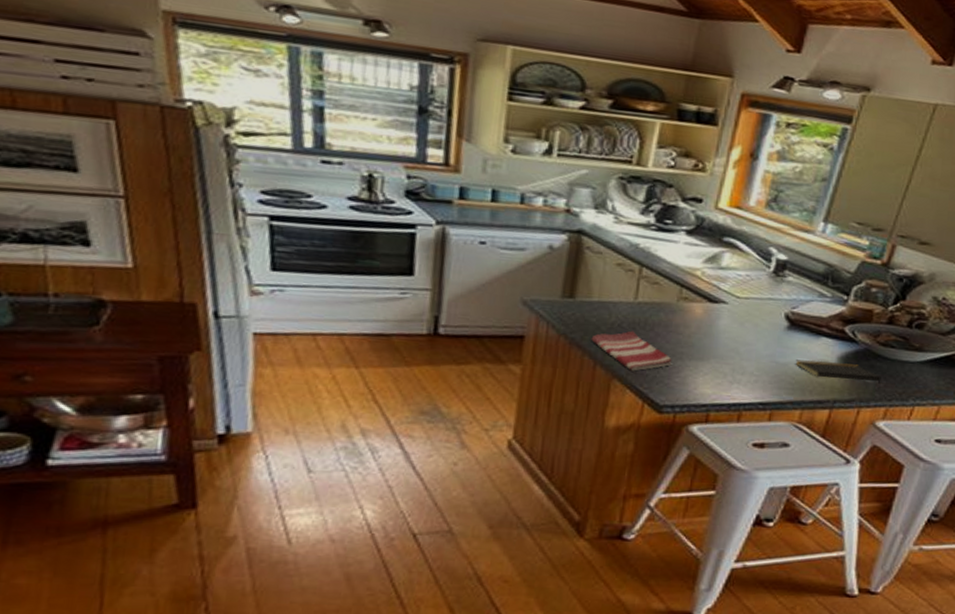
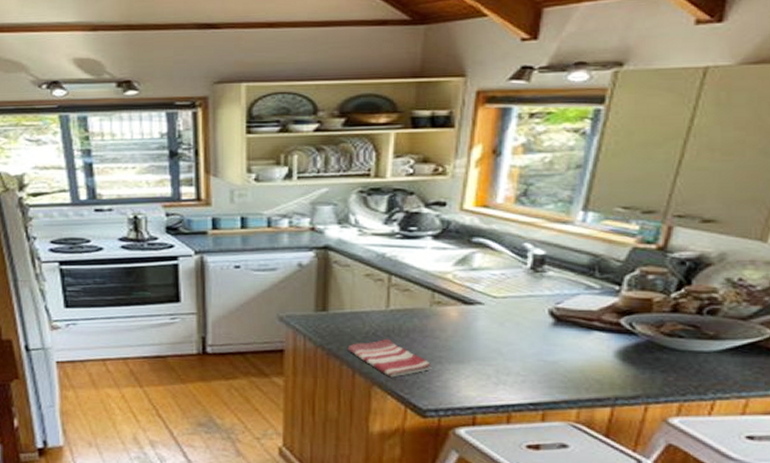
notepad: present [795,359,881,389] -> none [565,356,670,383]

